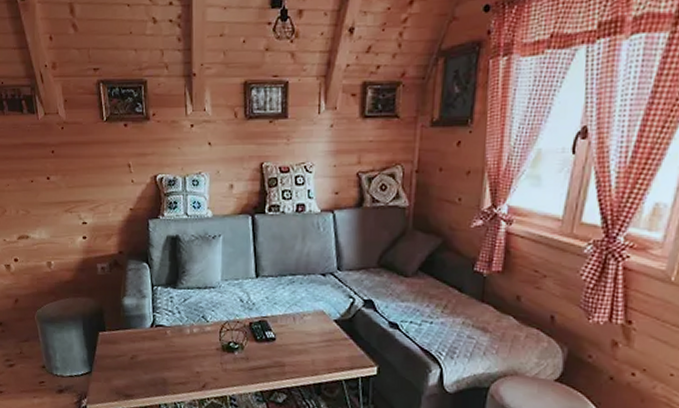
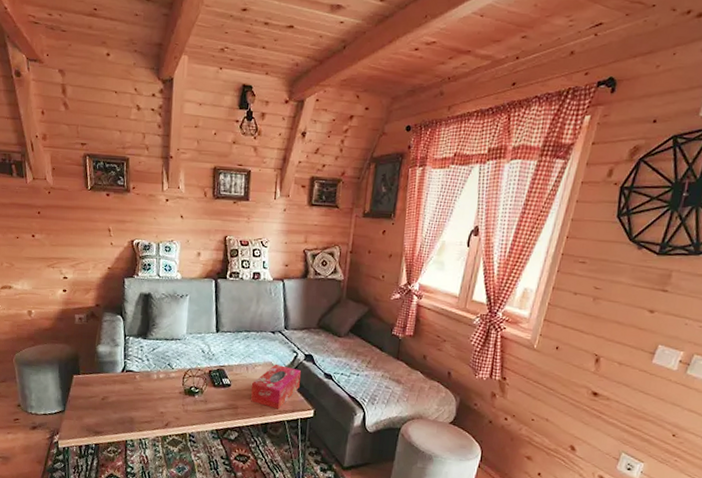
tissue box: none [300,313,359,367] -> present [251,365,301,410]

